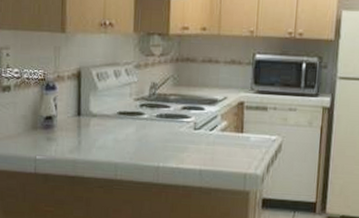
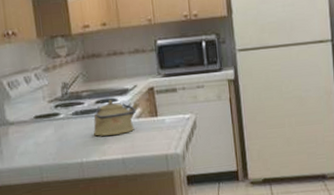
kettle: none [175,108,227,145] -> present [93,100,140,136]

